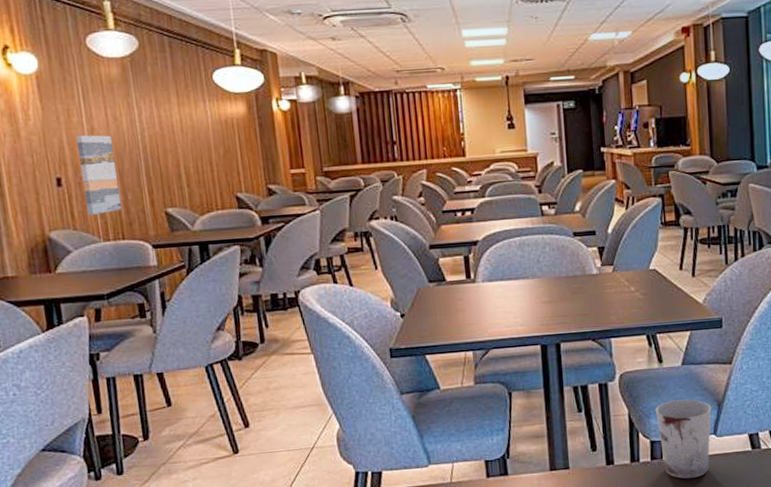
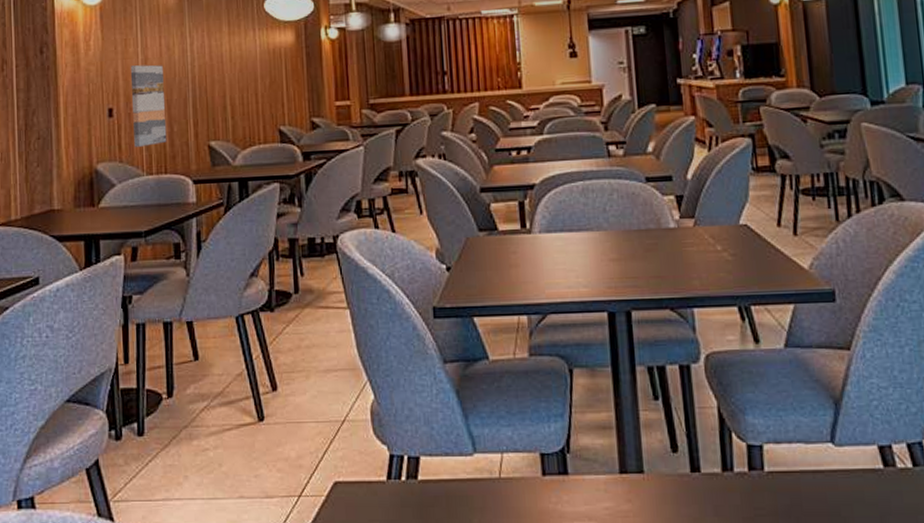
cup: present [655,399,712,479] -> none [752,392,827,501]

